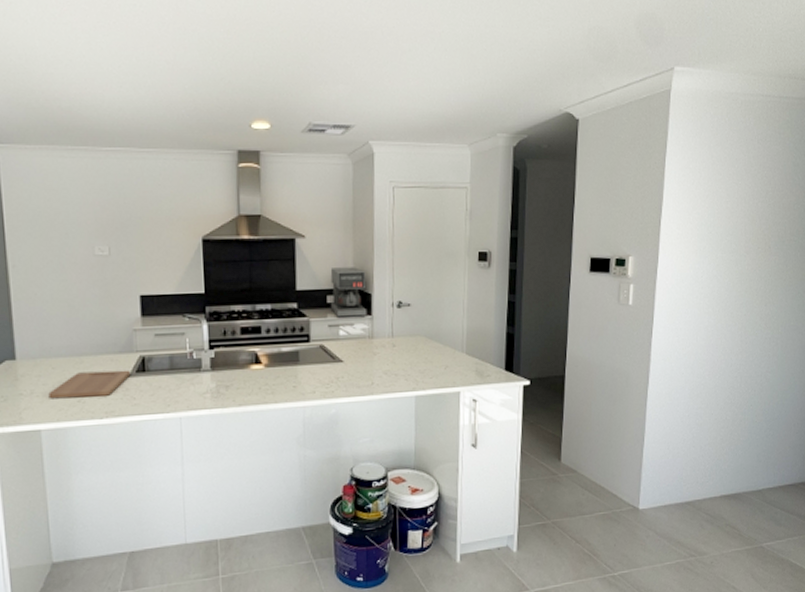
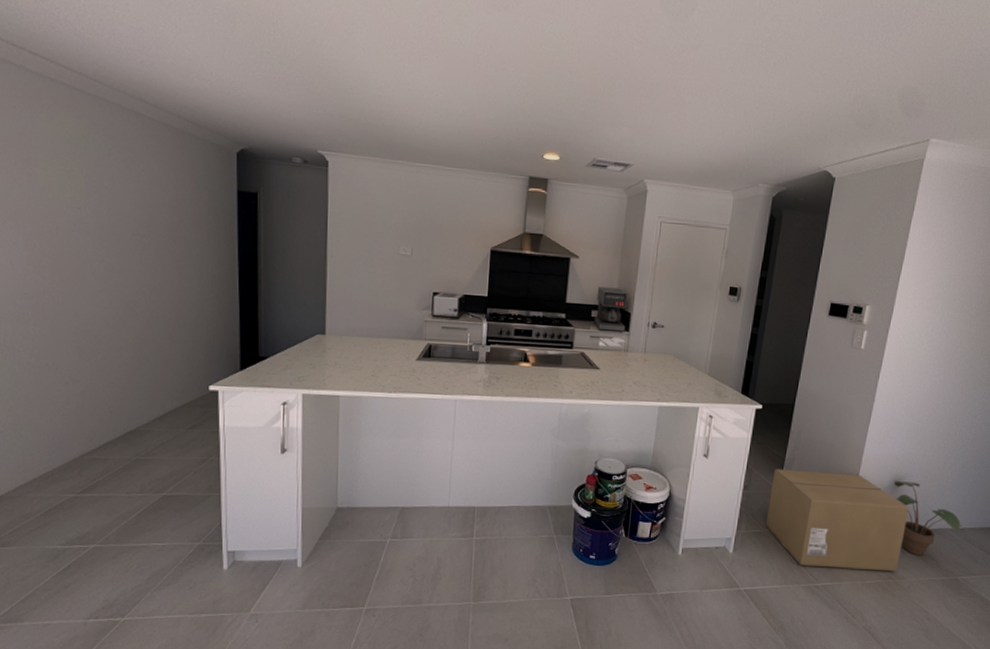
cutting board: present [48,370,131,399] -> none [349,351,419,374]
toaster: none [139,294,180,325] -> present [431,292,466,320]
box: none [549,445,702,556] -> present [765,469,909,572]
potted plant: none [683,445,763,527] -> present [894,481,964,556]

